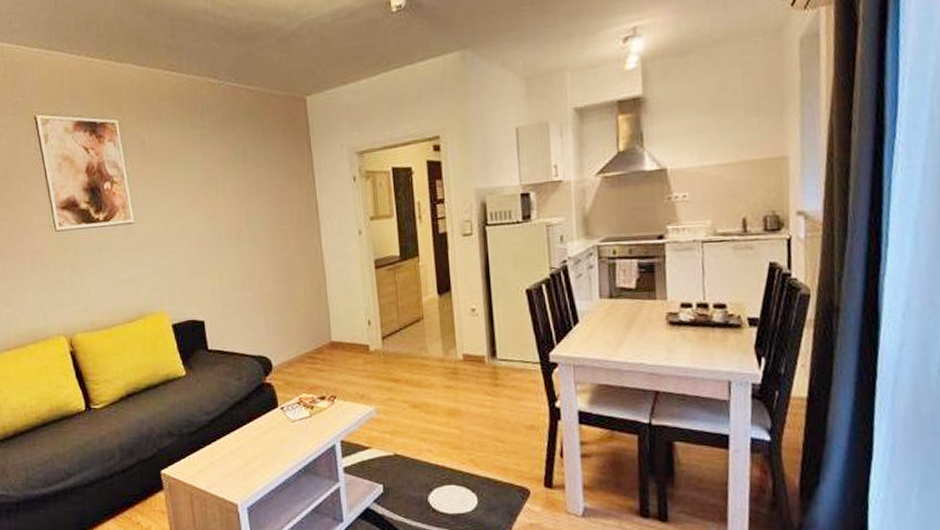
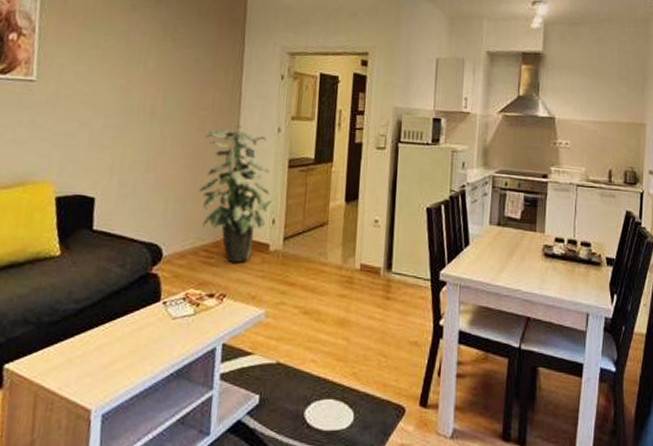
indoor plant: none [291,233,365,366] -> present [199,125,272,263]

